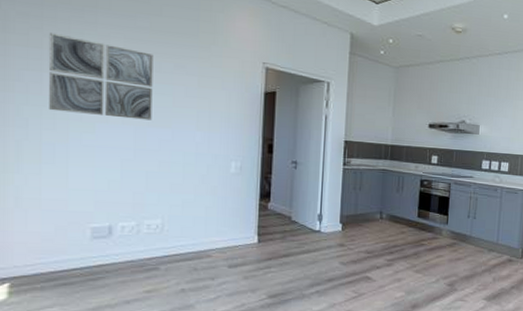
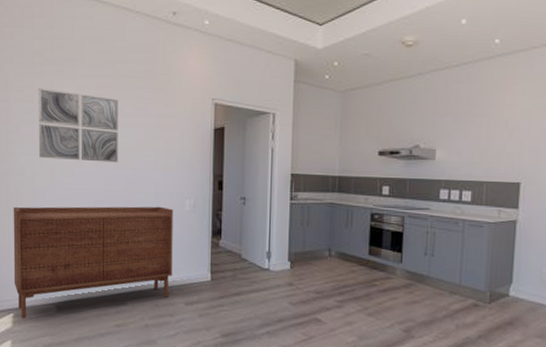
sideboard: none [10,163,217,289] -> present [13,206,173,319]

